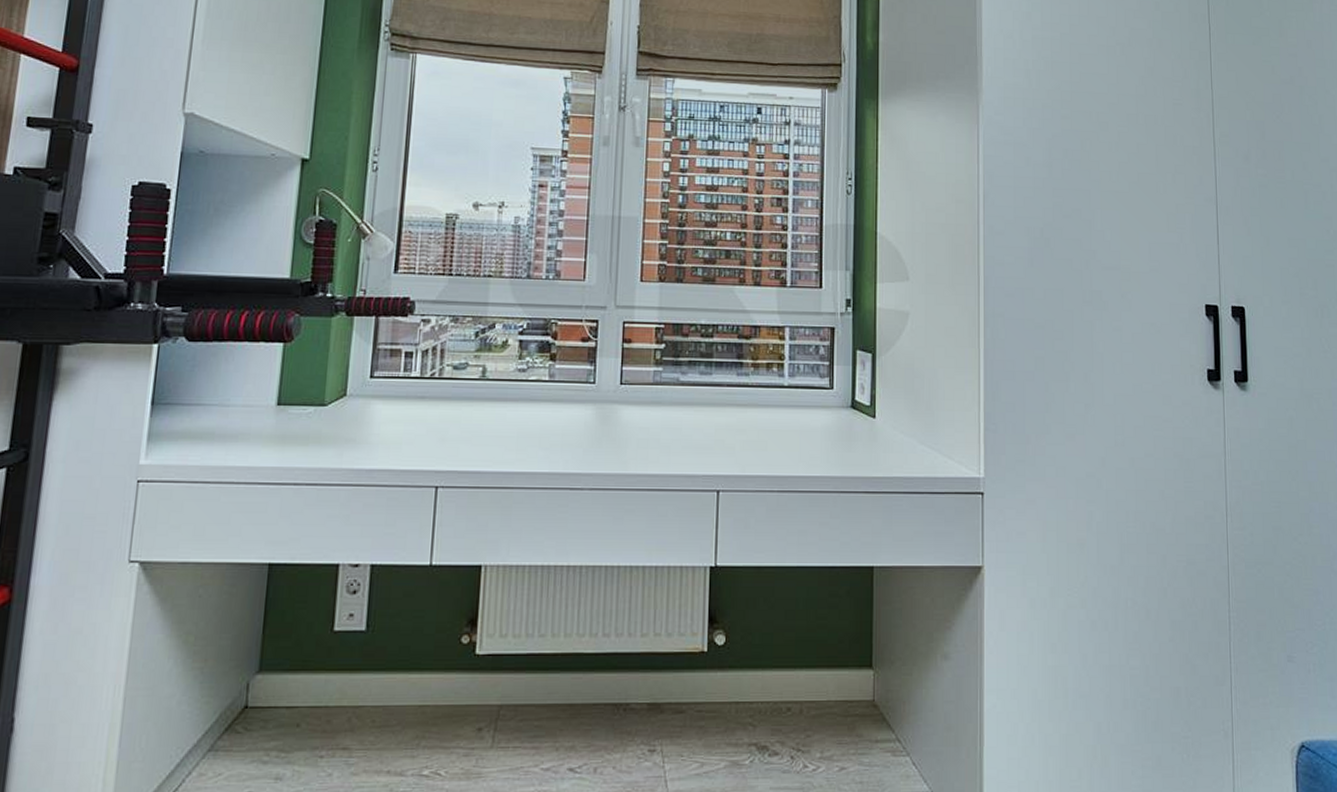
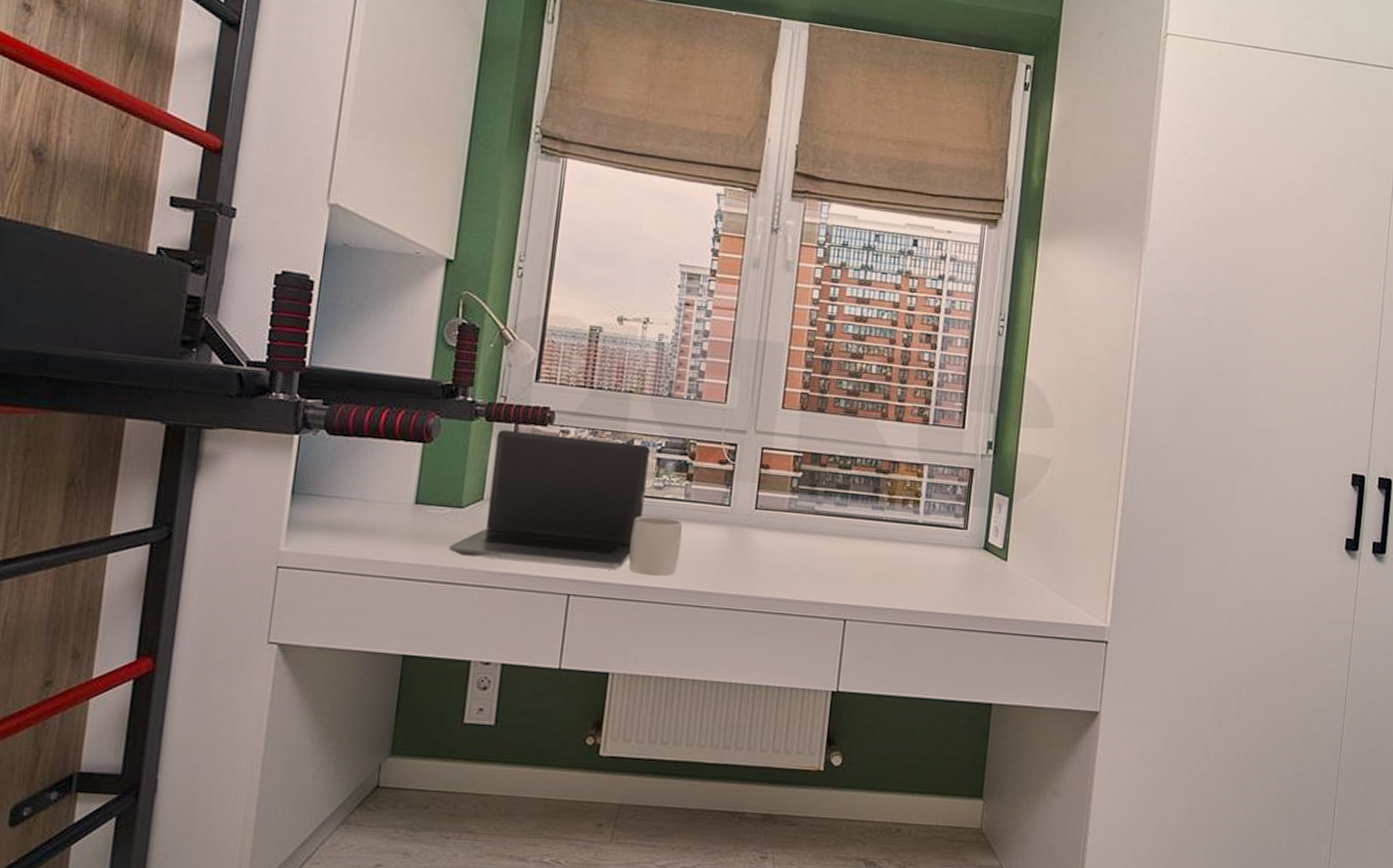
laptop computer: none [313,324,512,458] -> present [449,430,650,570]
mug: none [495,399,549,461] -> present [628,515,683,577]

